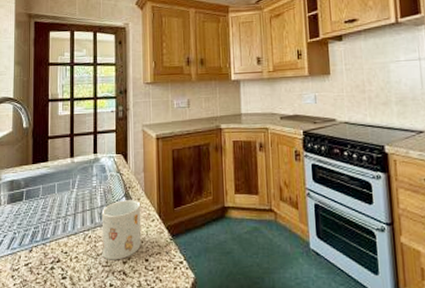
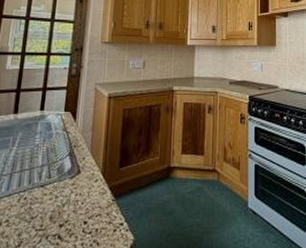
mug: present [101,200,142,260] -> none [37,159,85,224]

